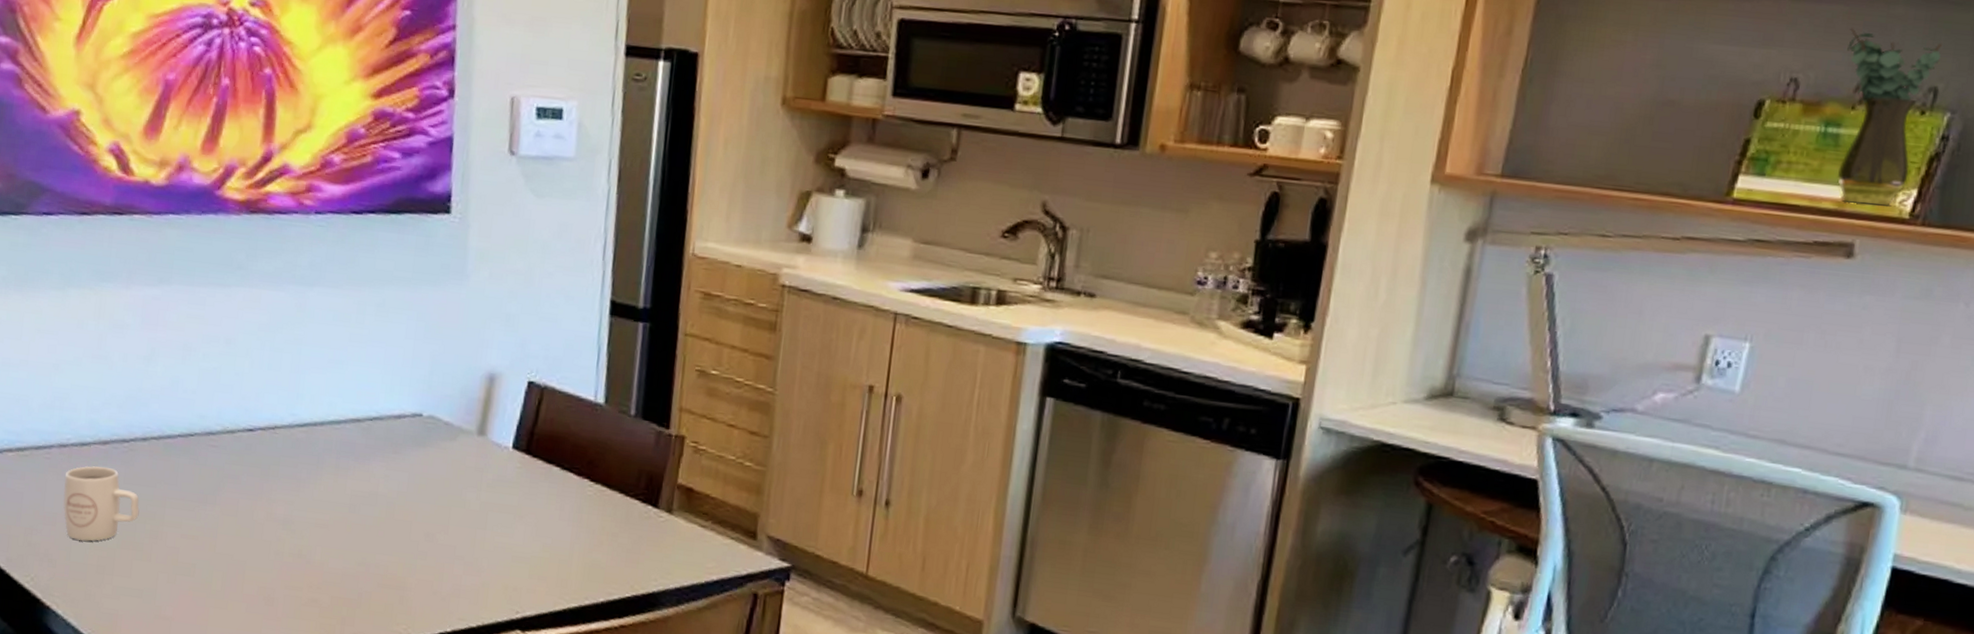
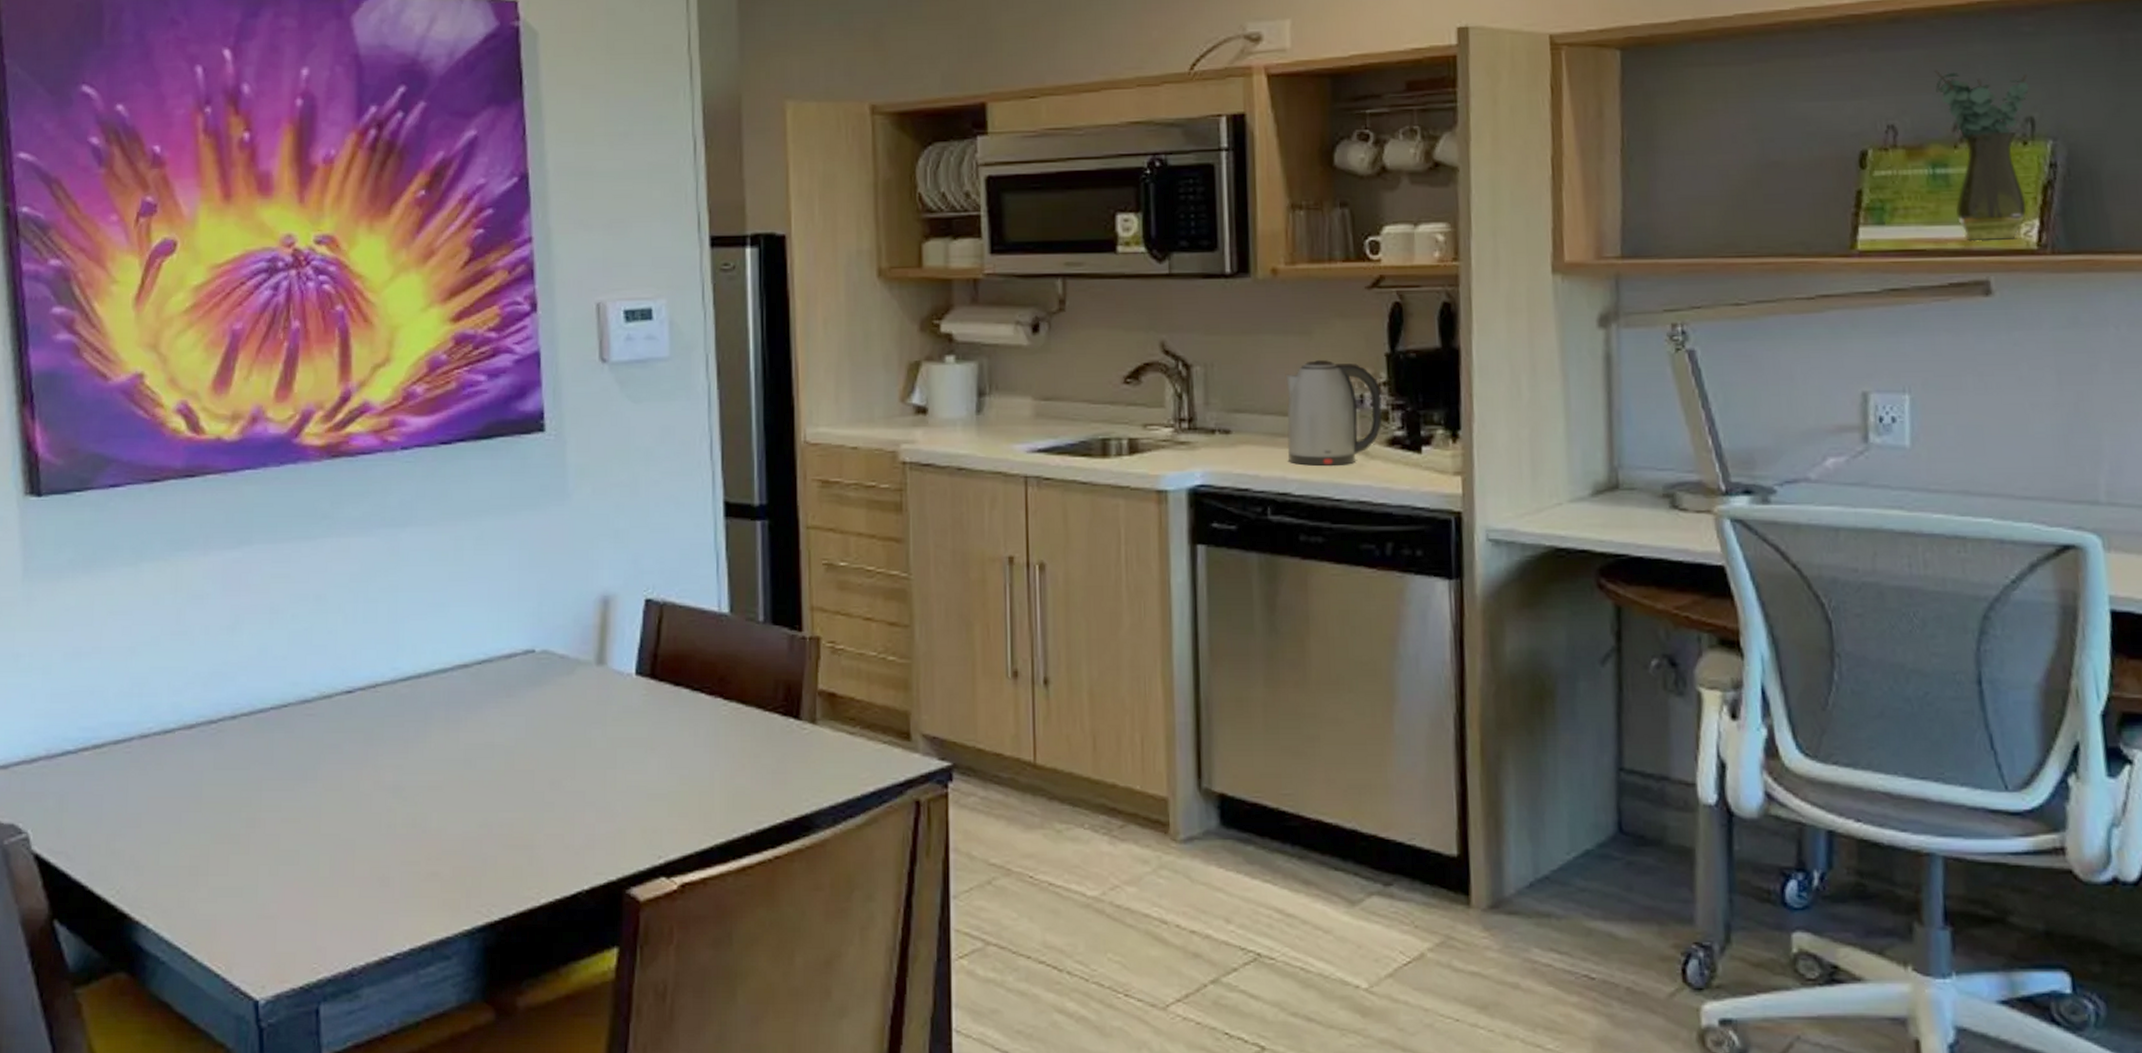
mug: present [63,466,140,542] -> none [148,753,233,840]
kettle: none [1146,237,1245,341] -> present [1285,359,1382,467]

